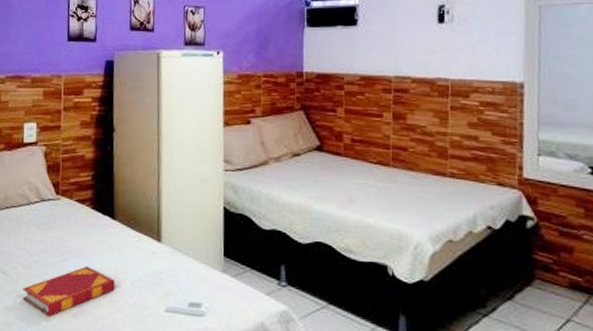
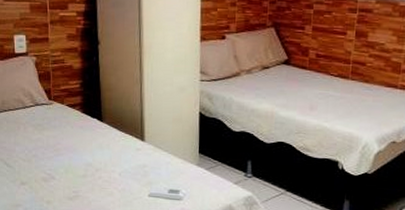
hardback book: present [22,266,115,317] -> none [25,160,105,200]

